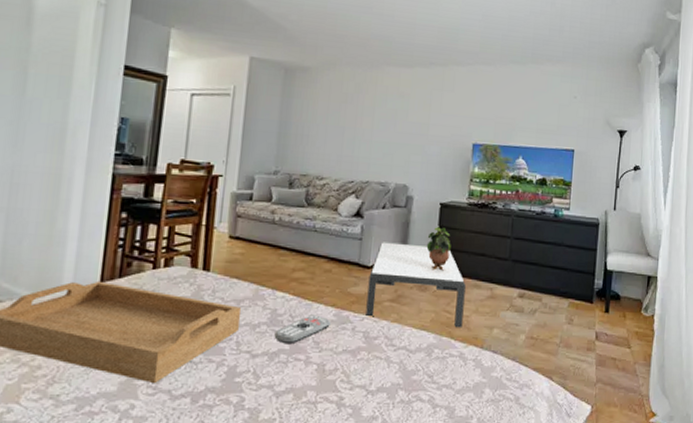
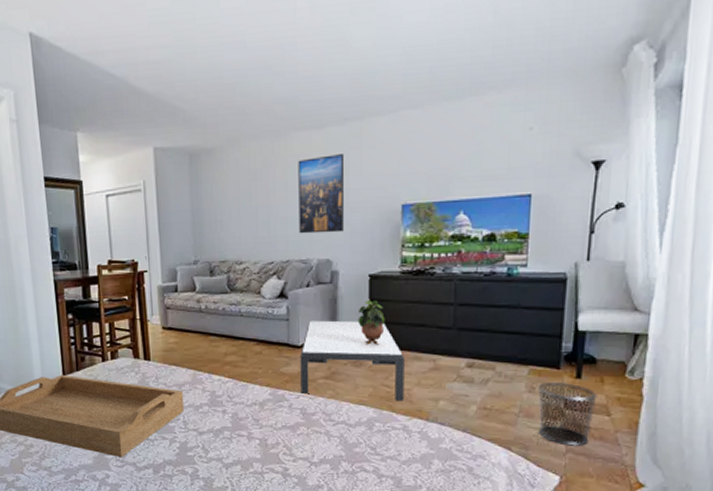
remote control: present [274,314,330,345] -> none [216,395,267,422]
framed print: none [381,91,428,161] -> present [298,154,345,234]
waste bin: none [575,315,621,376] -> present [537,381,597,446]

